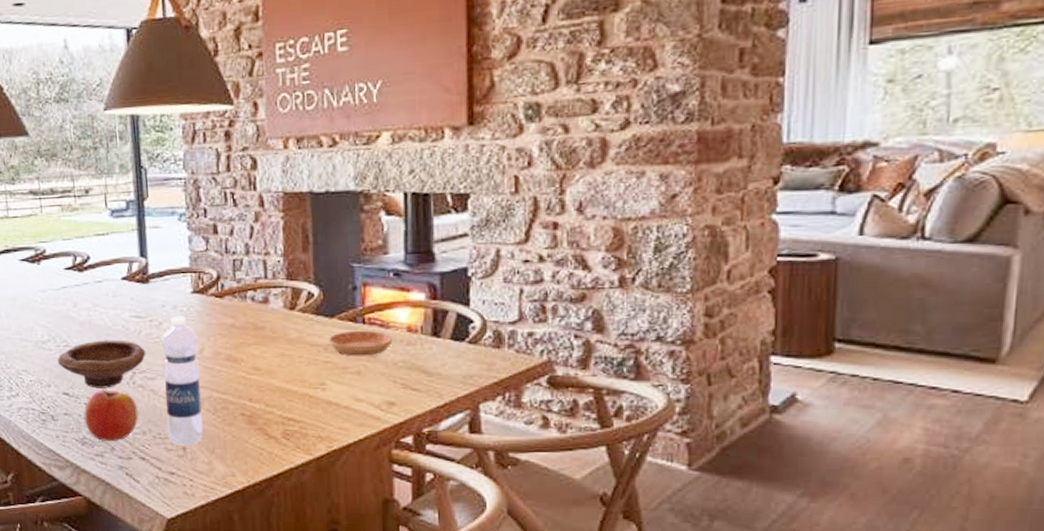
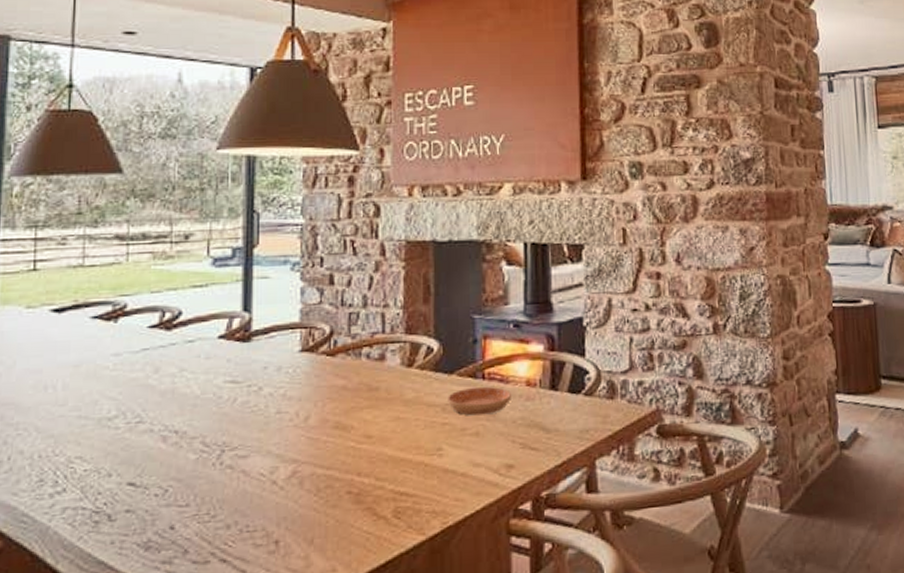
bowl: present [57,340,146,388] -> none [124,411,240,474]
fruit: present [84,388,138,441] -> none [152,473,223,542]
water bottle: present [162,316,203,446] -> none [258,379,303,539]

